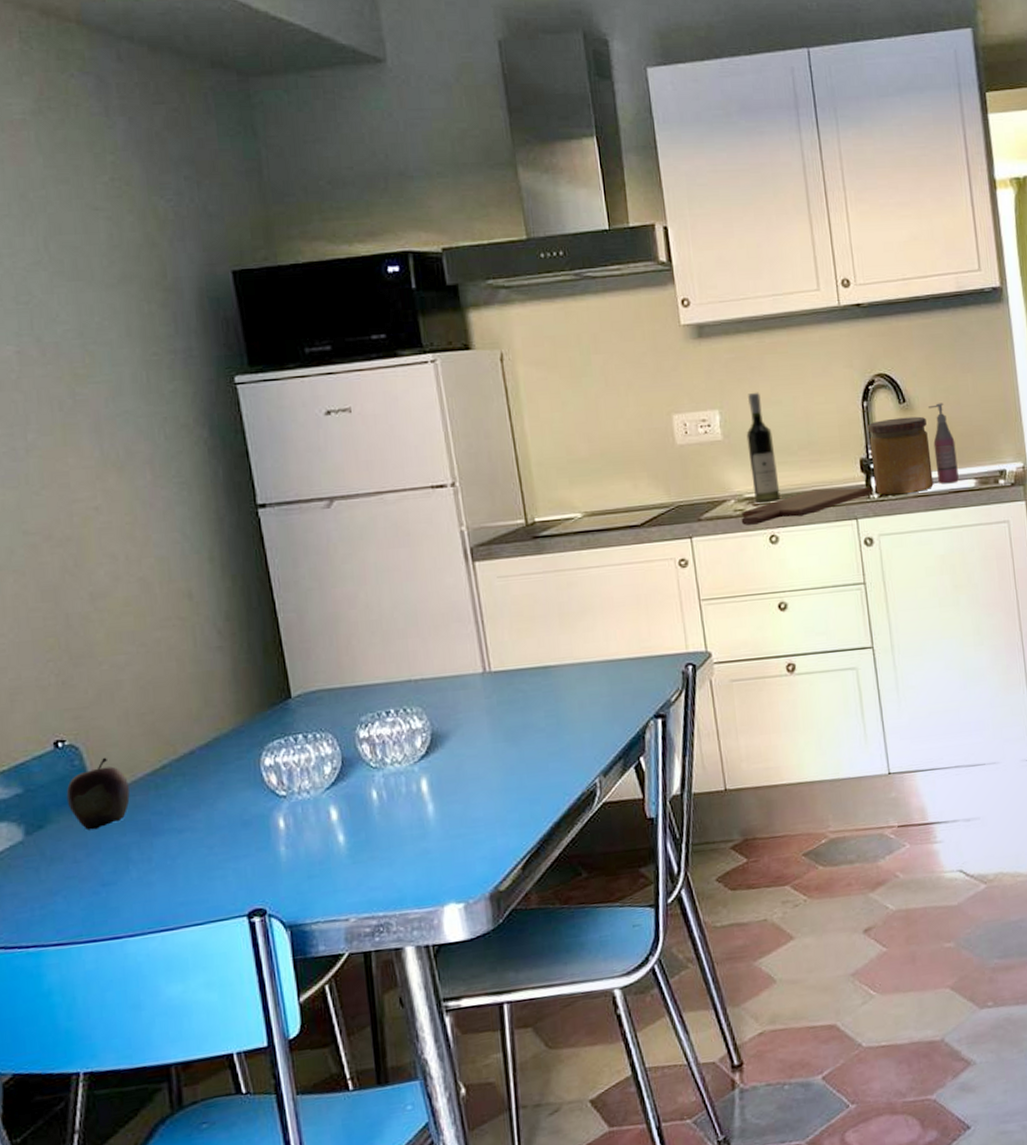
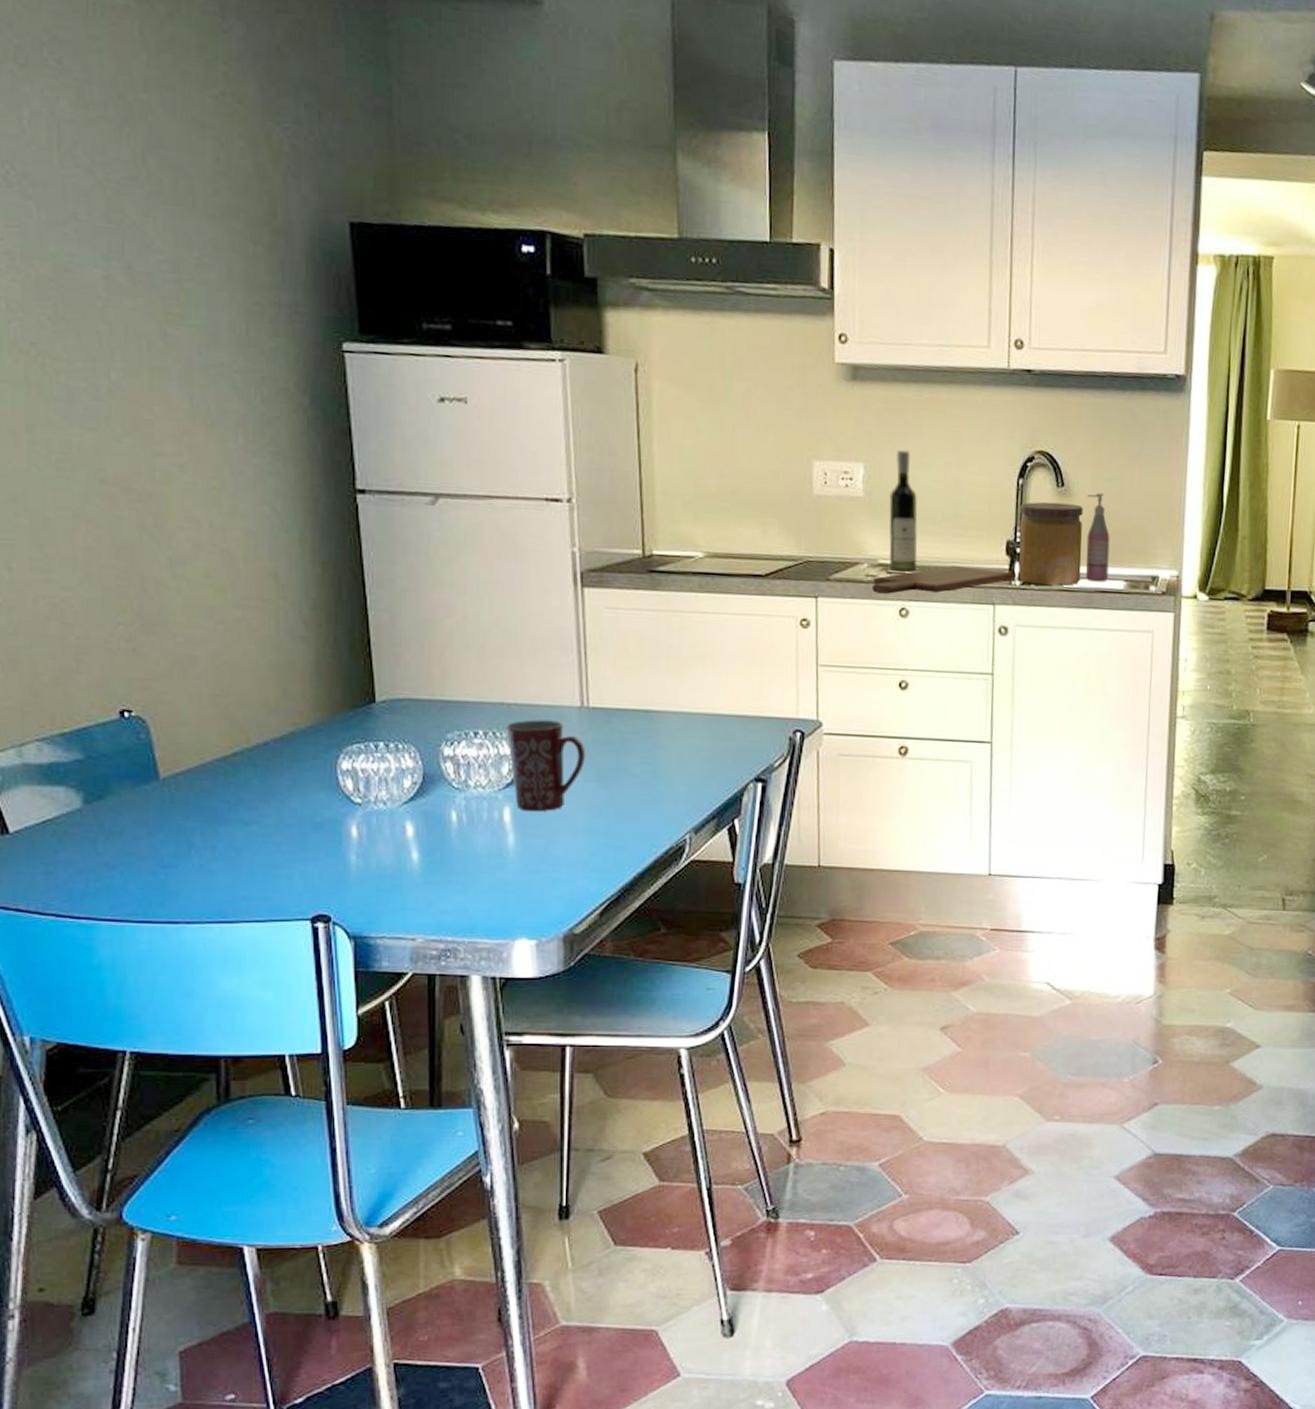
fruit: present [66,757,130,831] -> none [129,734,197,809]
mug: none [413,689,493,780] -> present [504,719,585,812]

